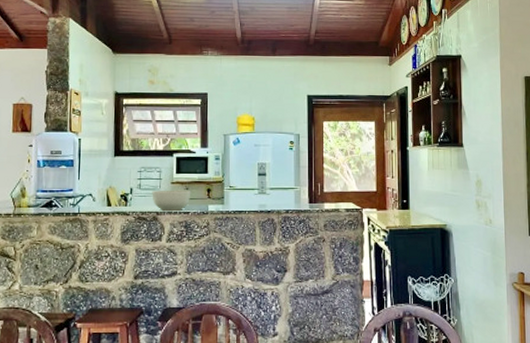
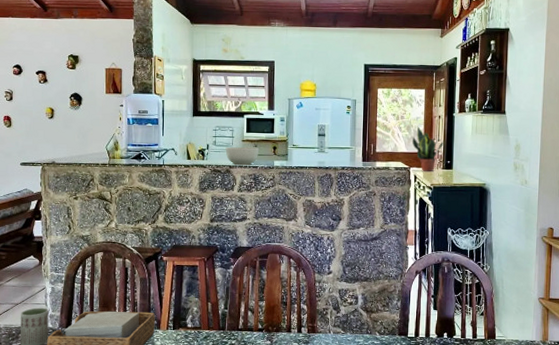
potted plant: none [364,162,398,212] -> present [412,126,443,171]

